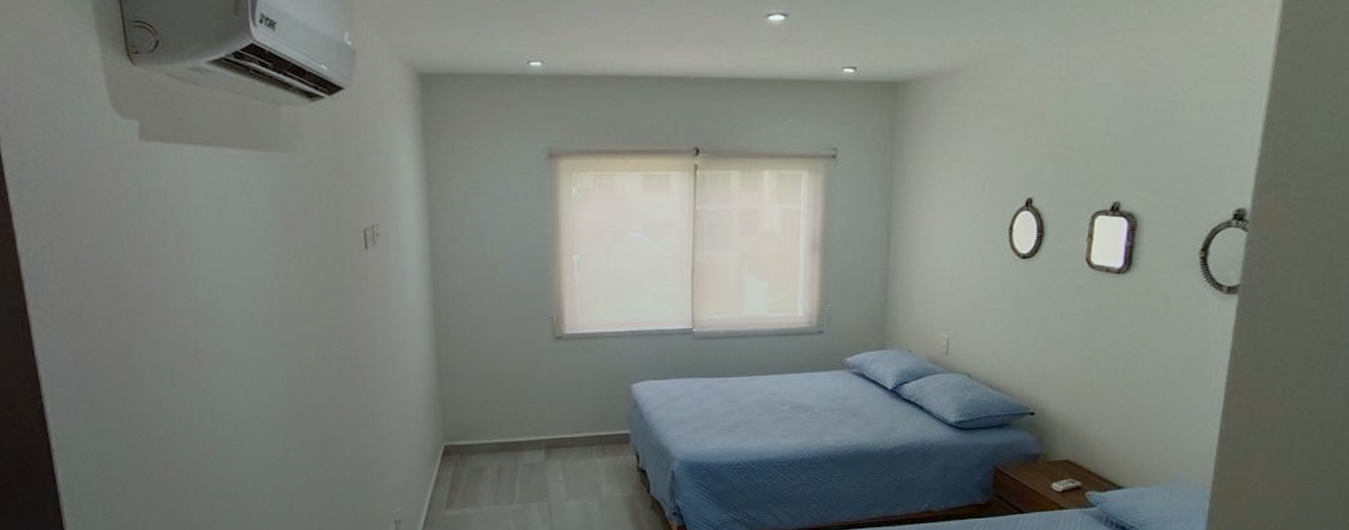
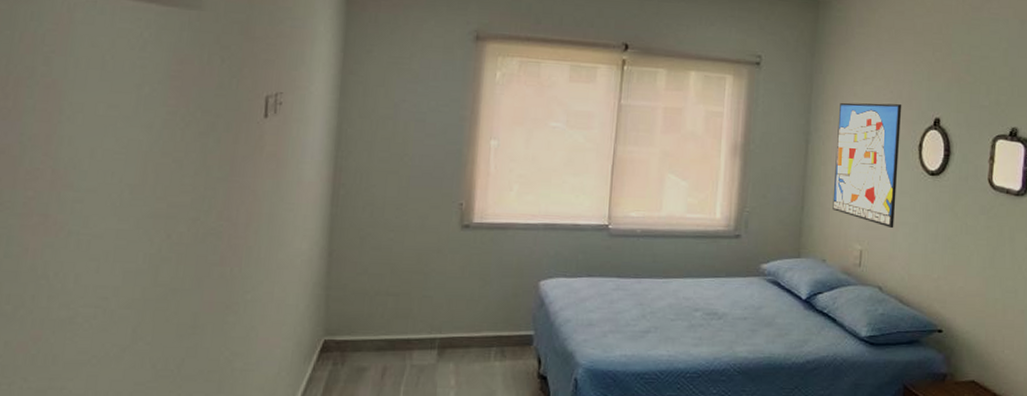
wall art: none [917,187,991,316] -> present [832,102,902,229]

